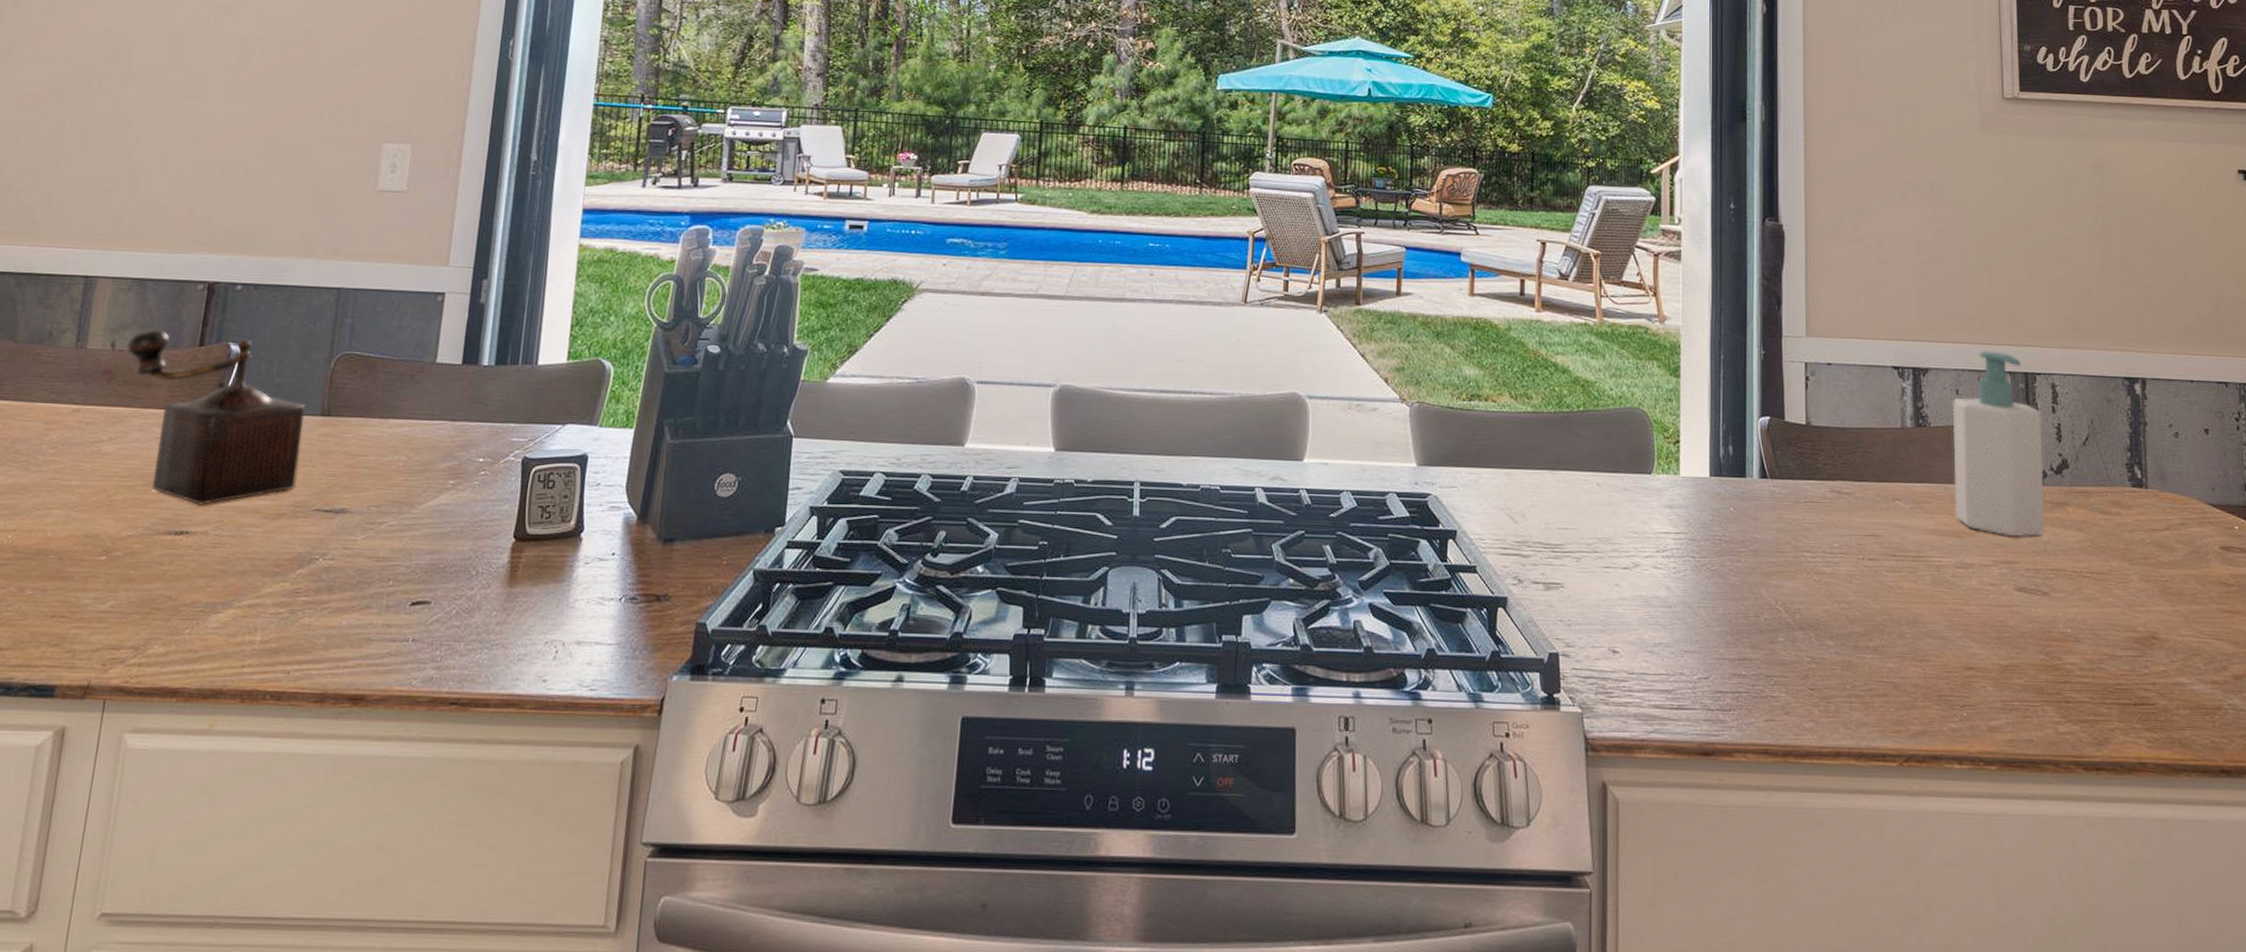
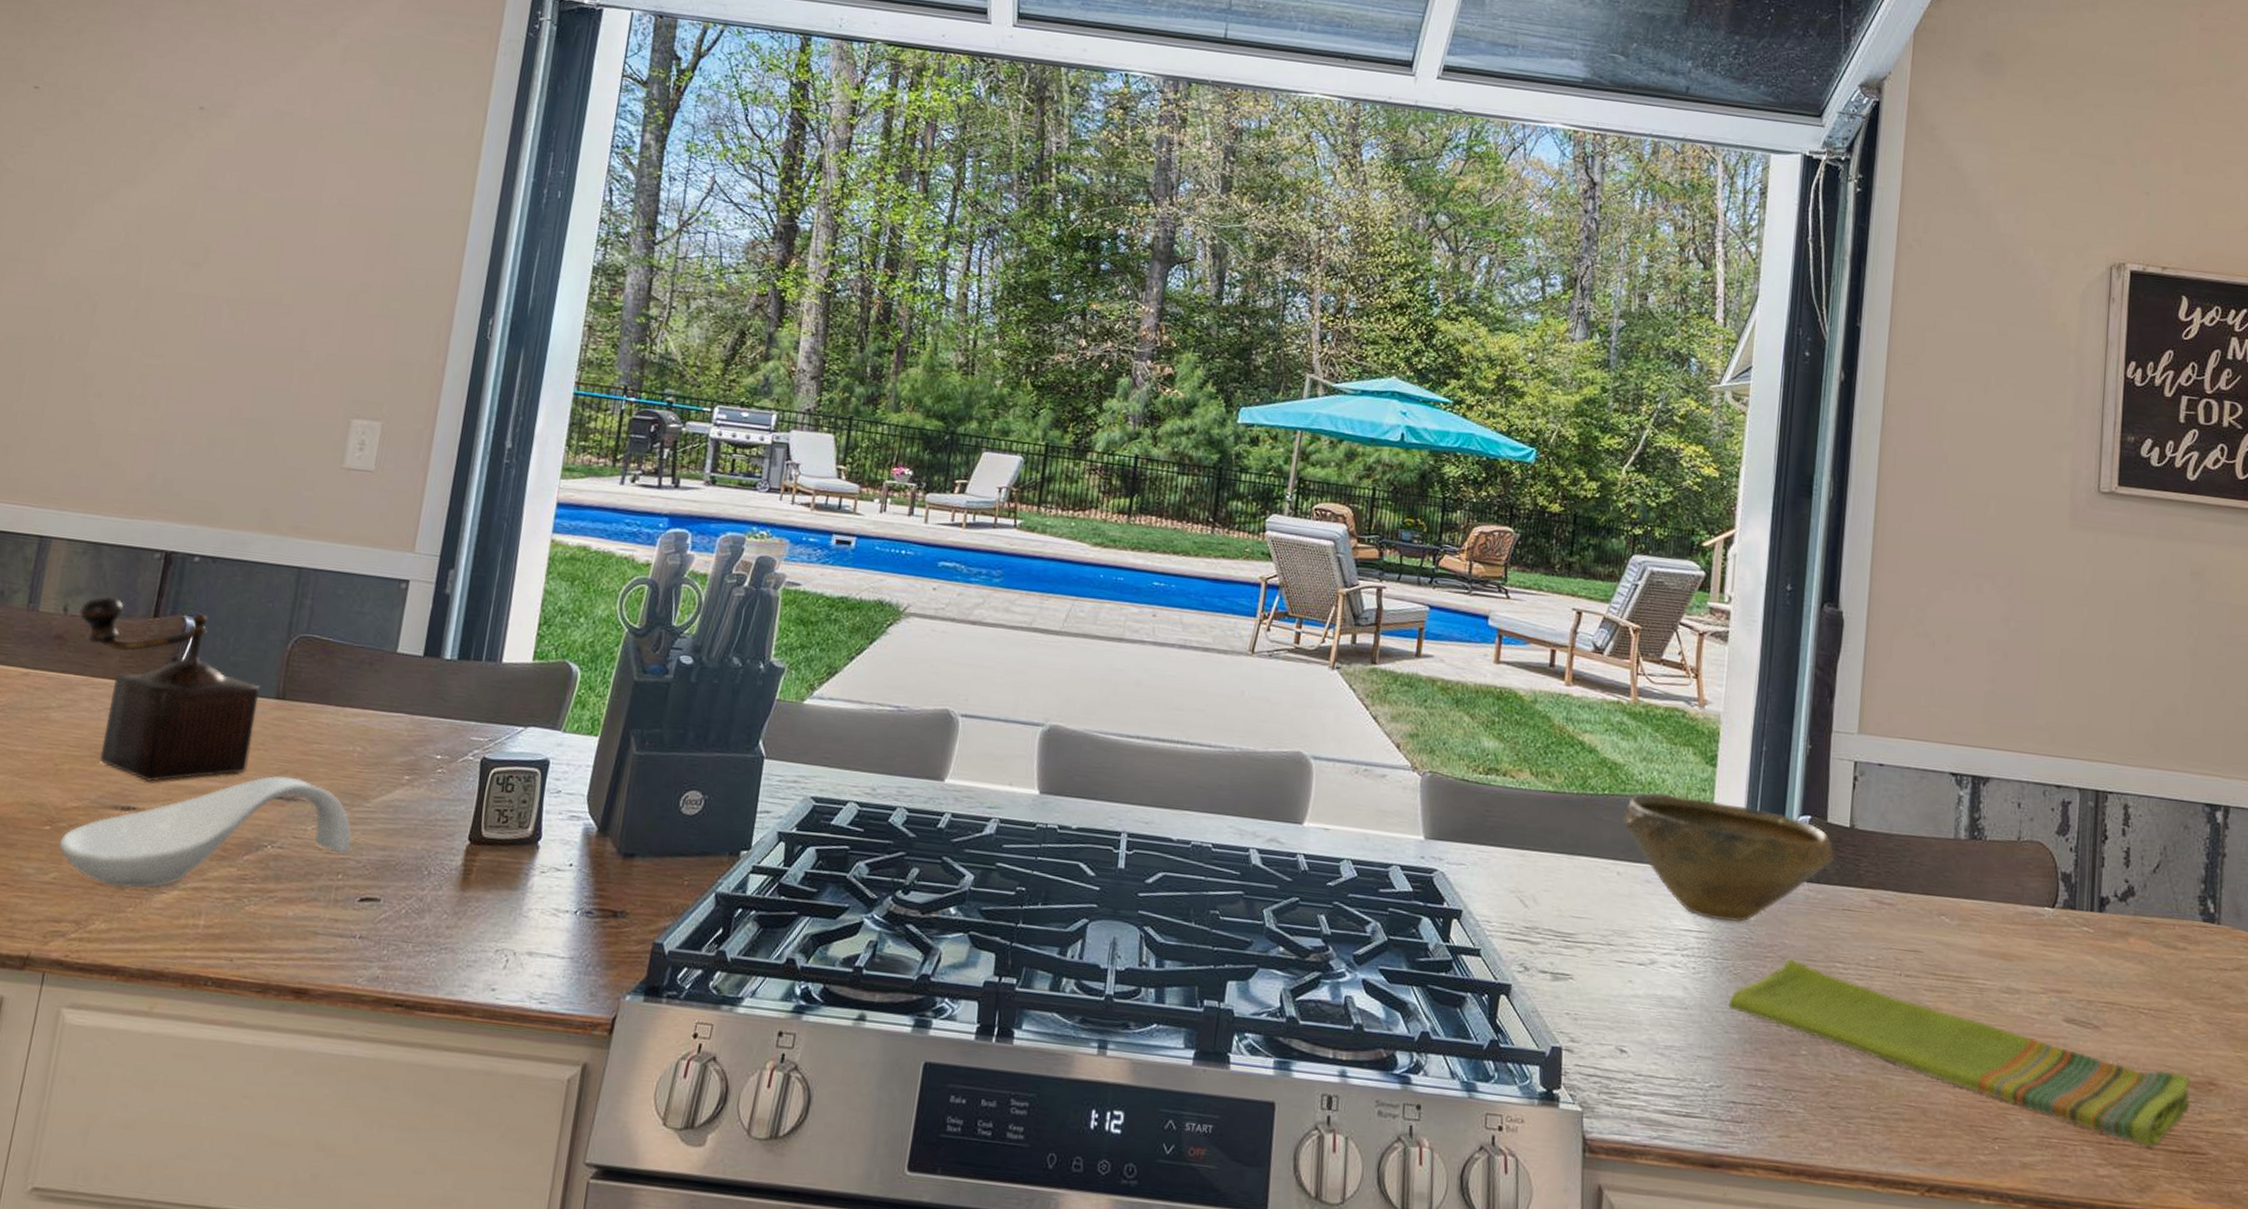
spoon rest: none [115,490,401,610] -> present [59,776,352,888]
bowl: none [1598,406,1794,522] -> present [1622,794,1834,922]
dish towel: none [1709,552,2137,702] -> present [1728,958,2191,1147]
soap bottle: present [1952,351,2046,537] -> none [2004,763,2110,966]

